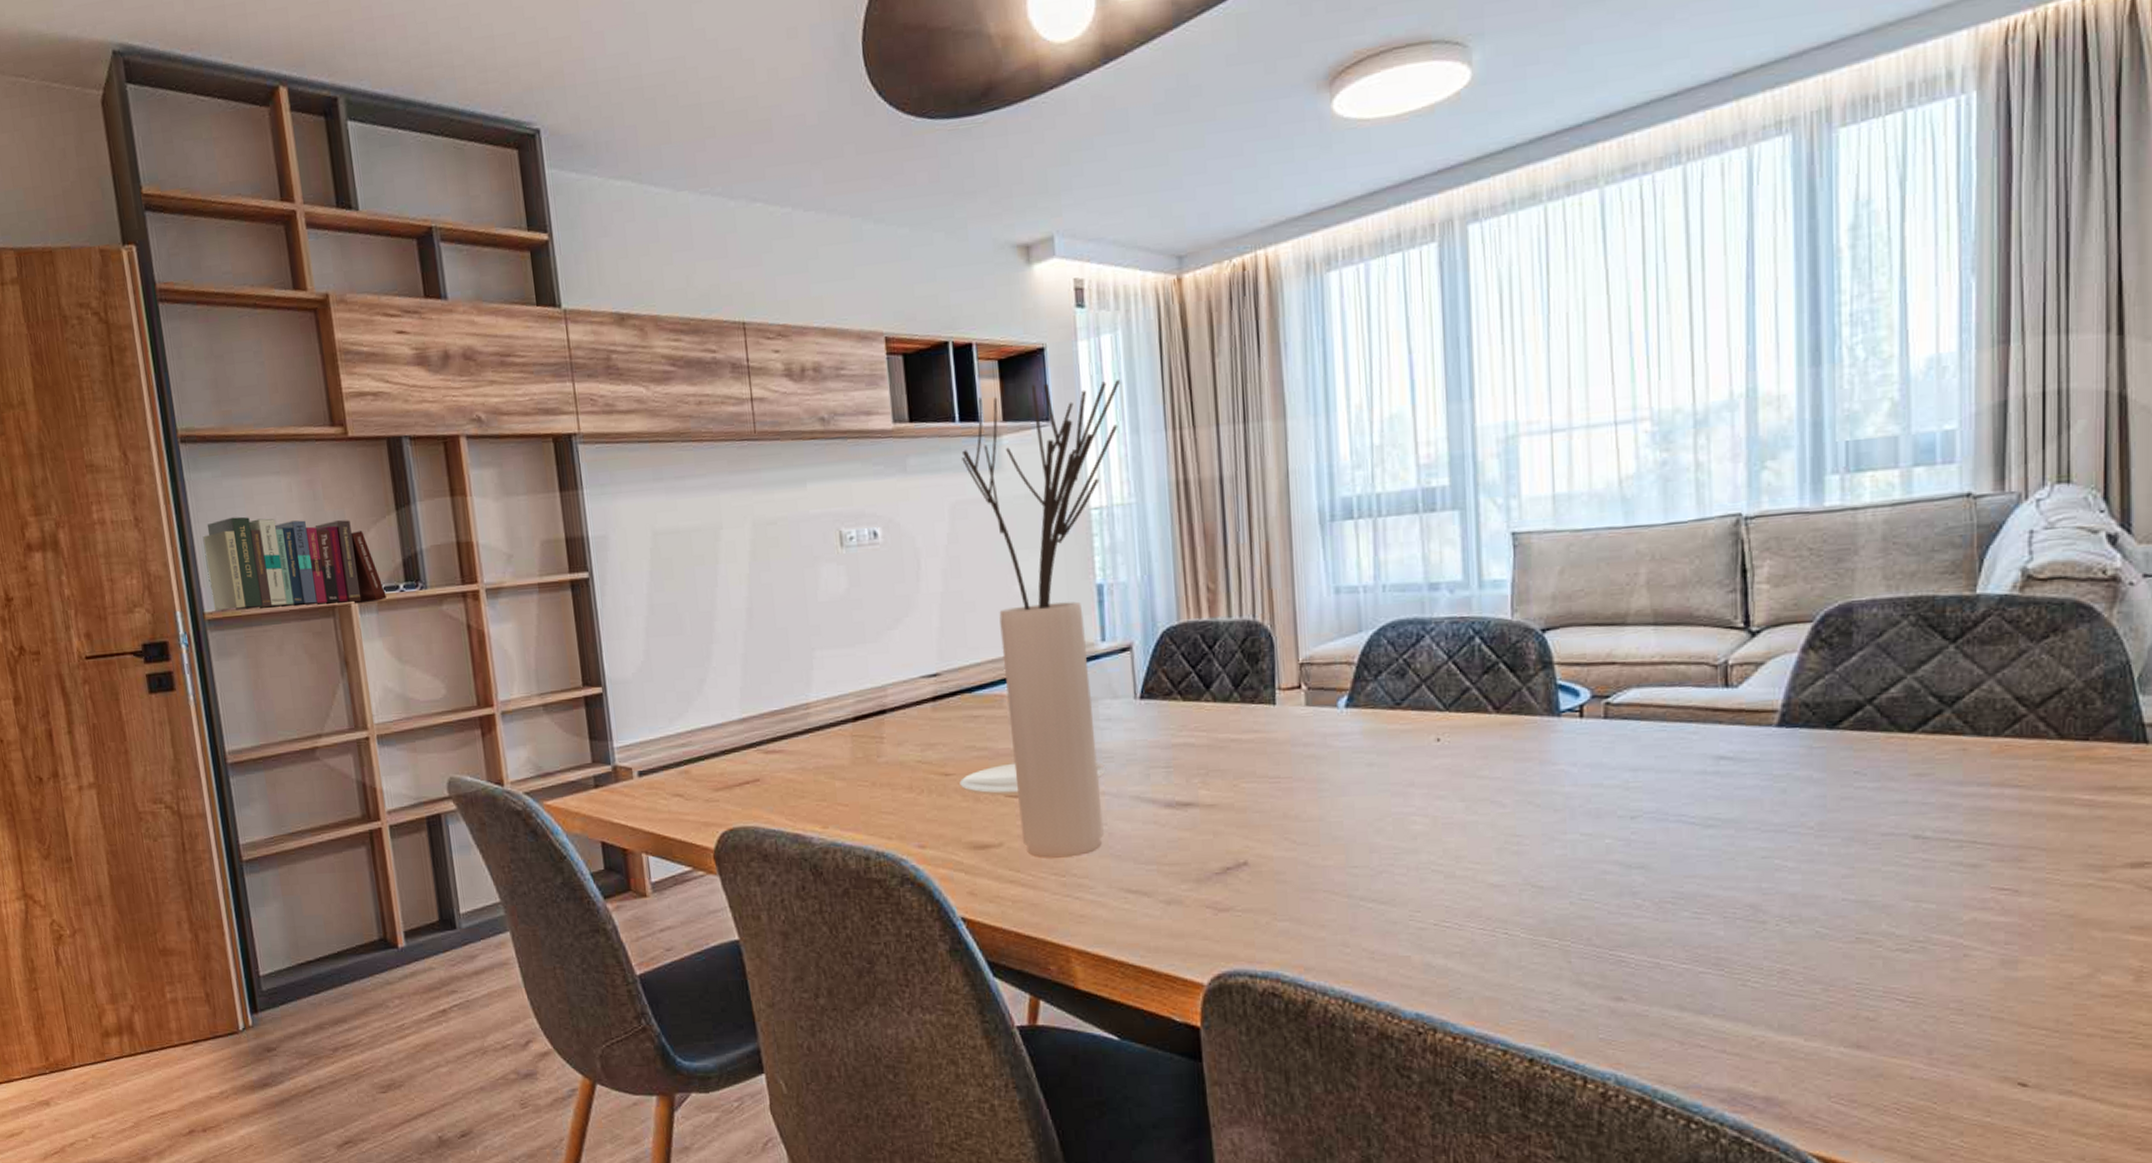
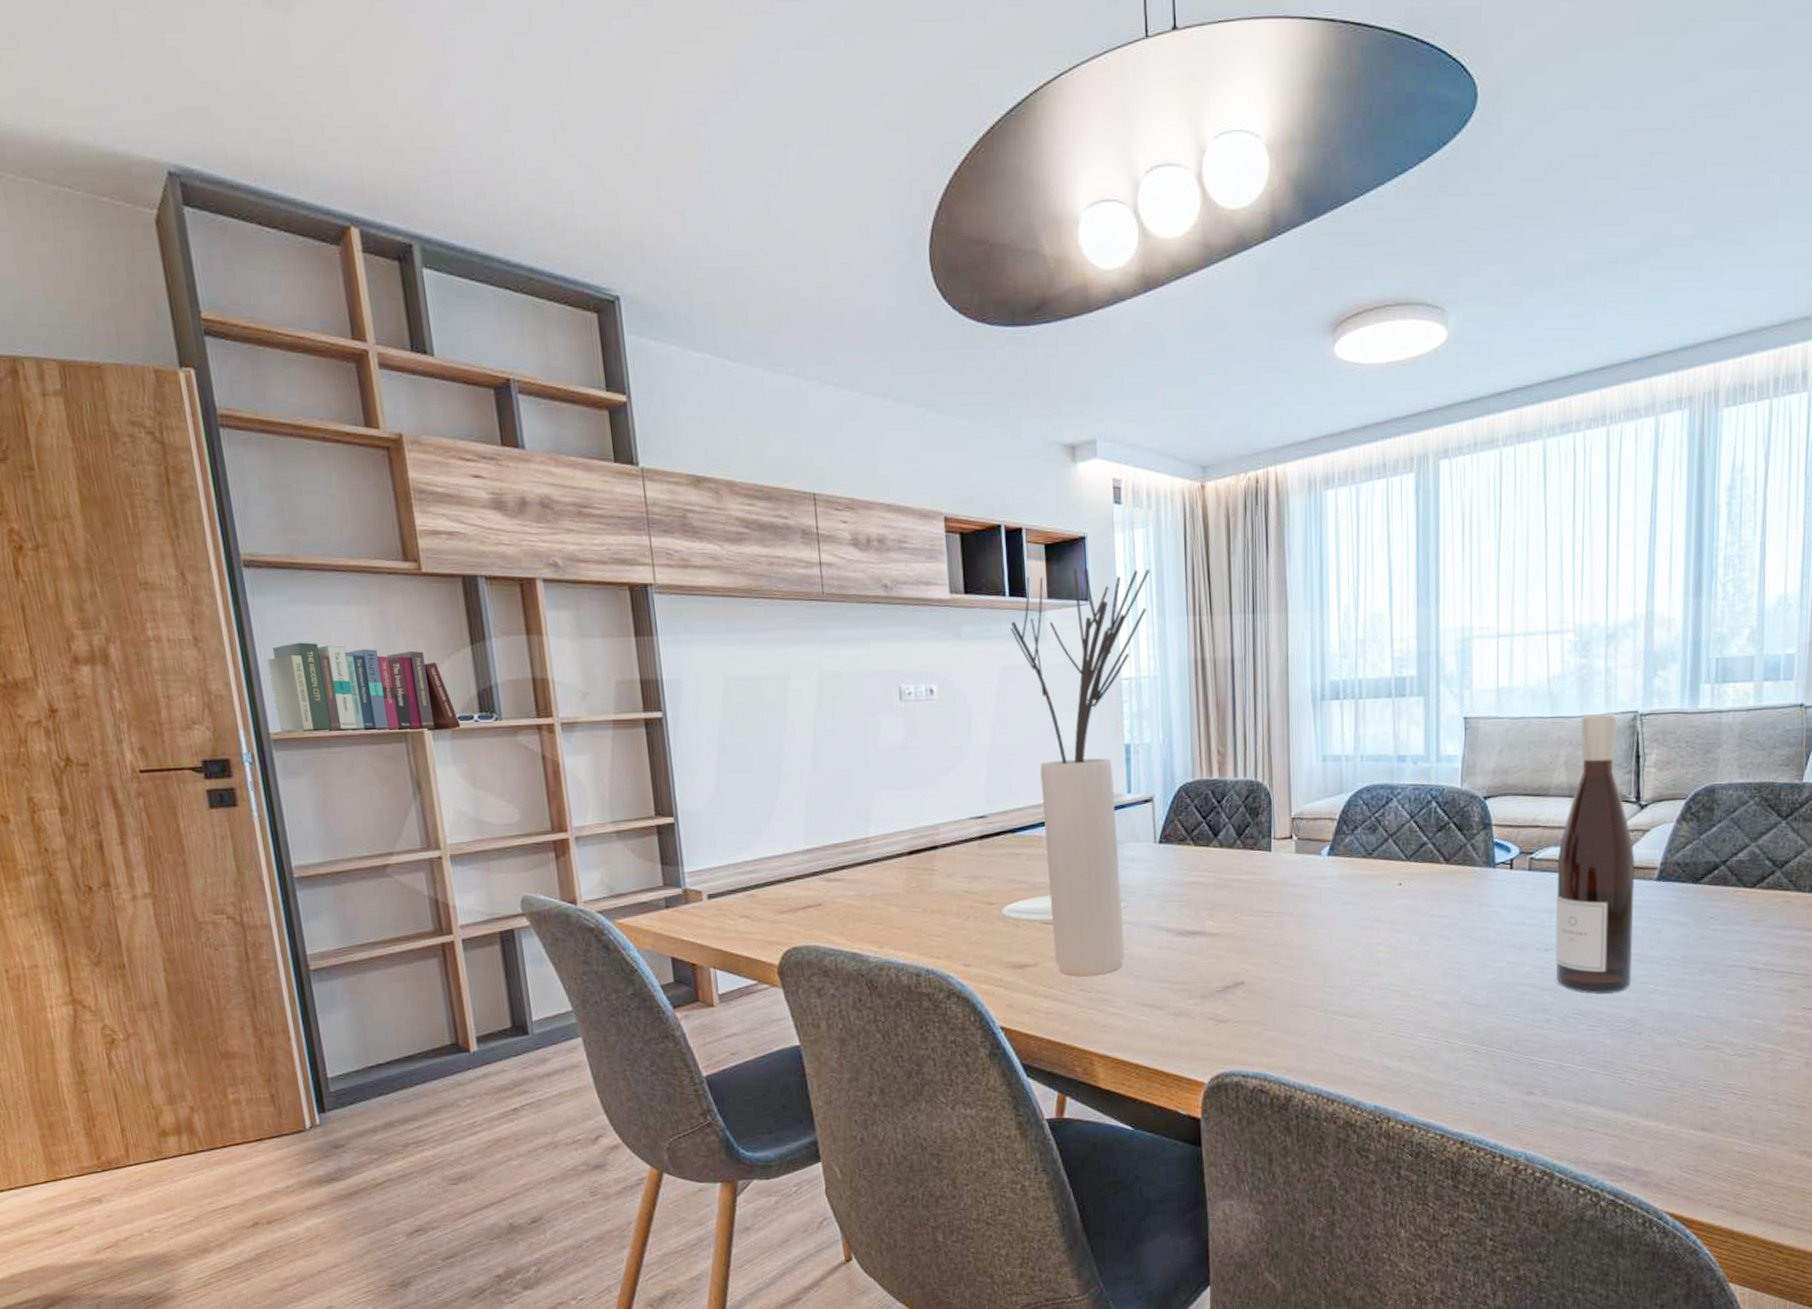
bottle: none [1641,518,1750,871] -> present [1554,713,1635,993]

